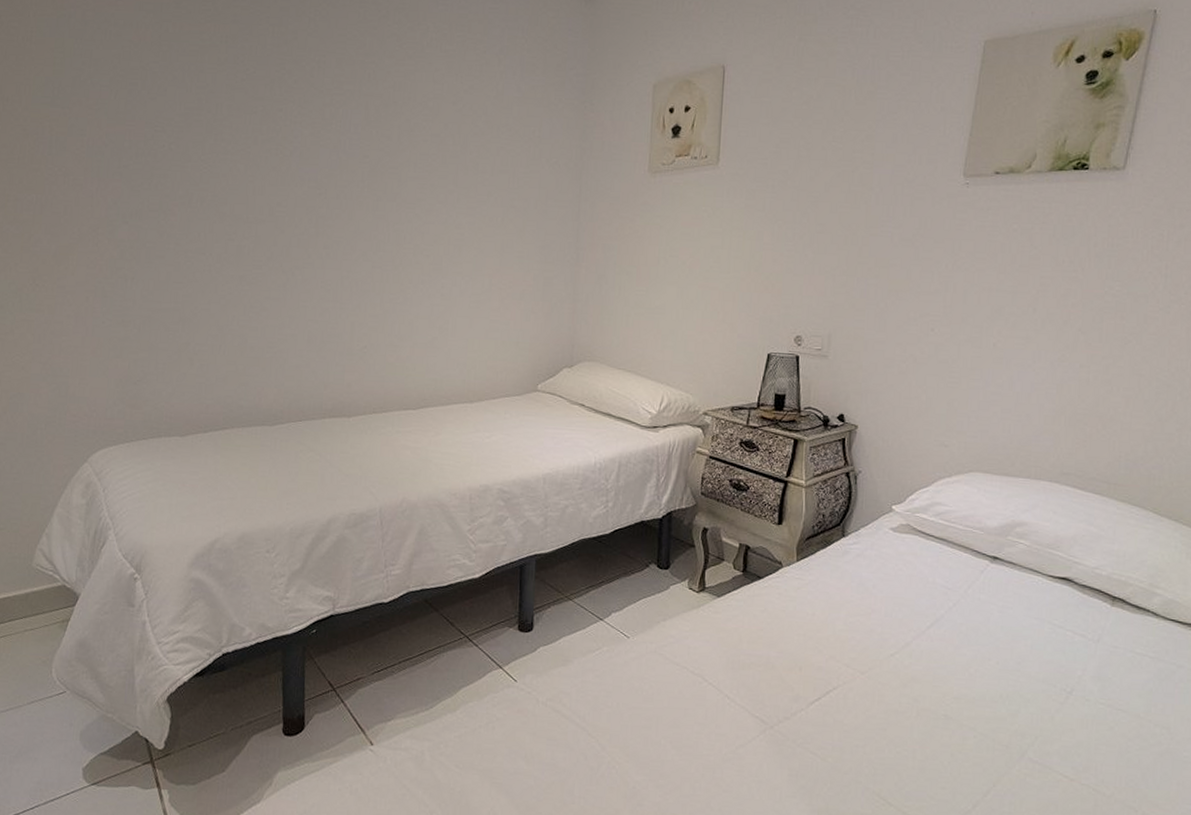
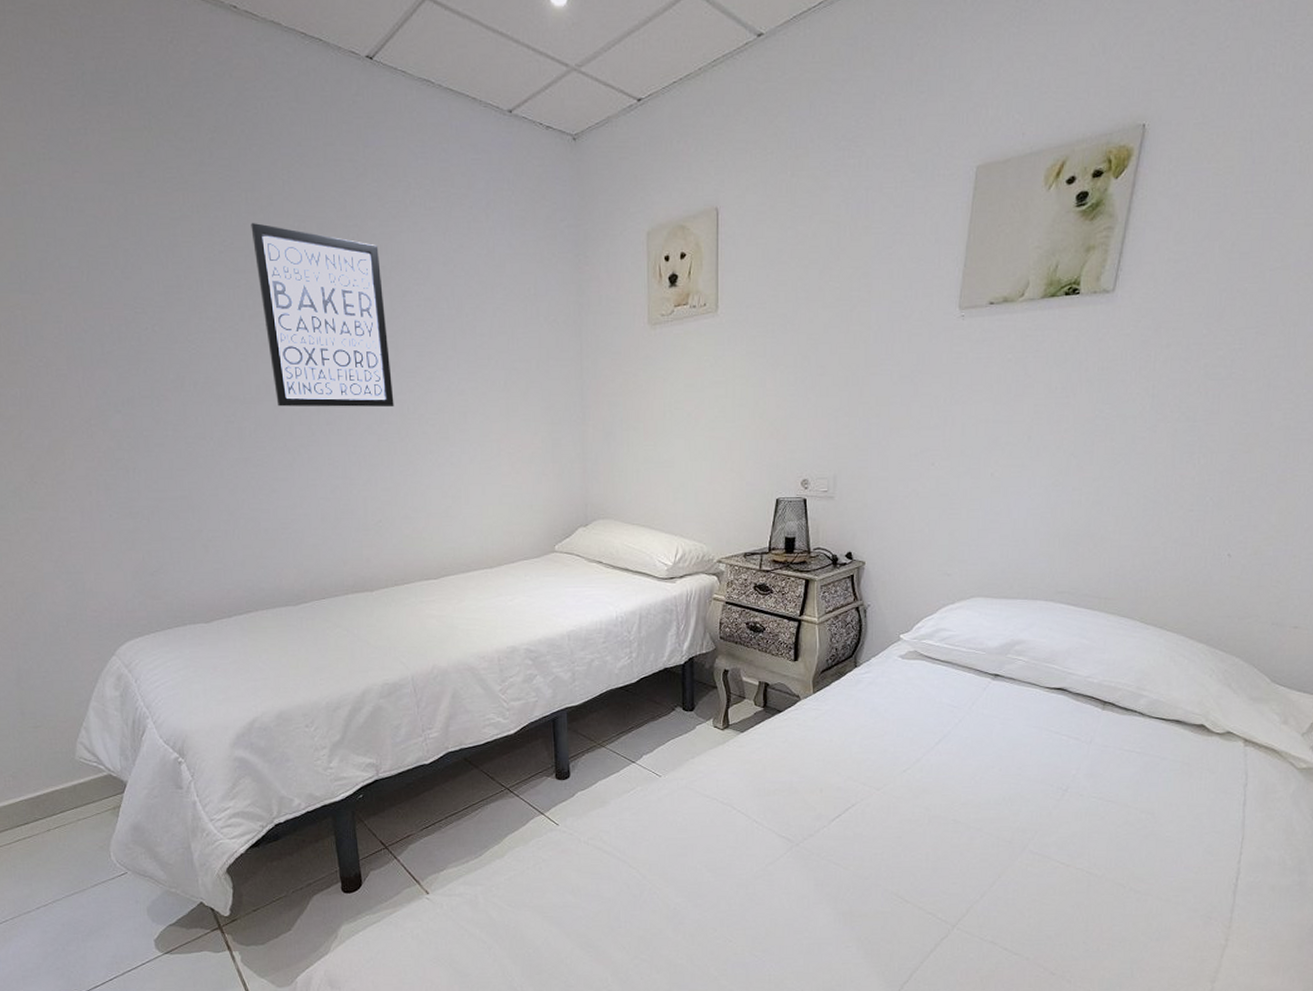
wall art: none [274,54,393,236] -> present [251,222,394,408]

